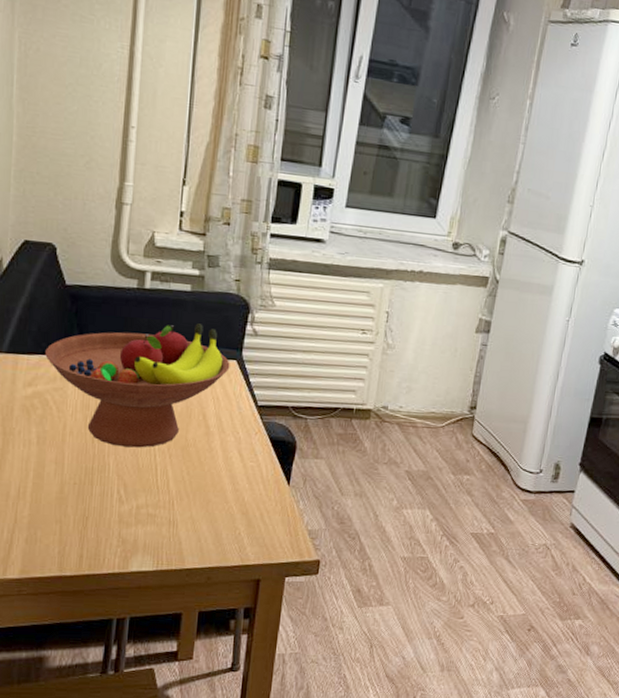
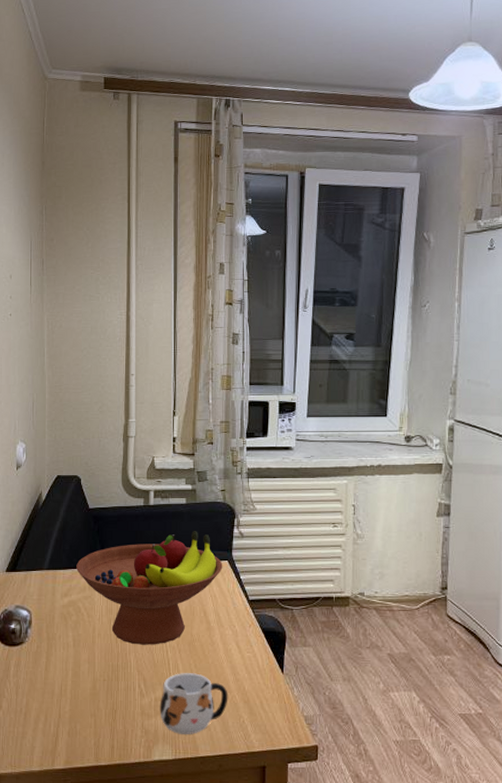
mug: none [141,480,225,545] -> present [160,673,228,734]

